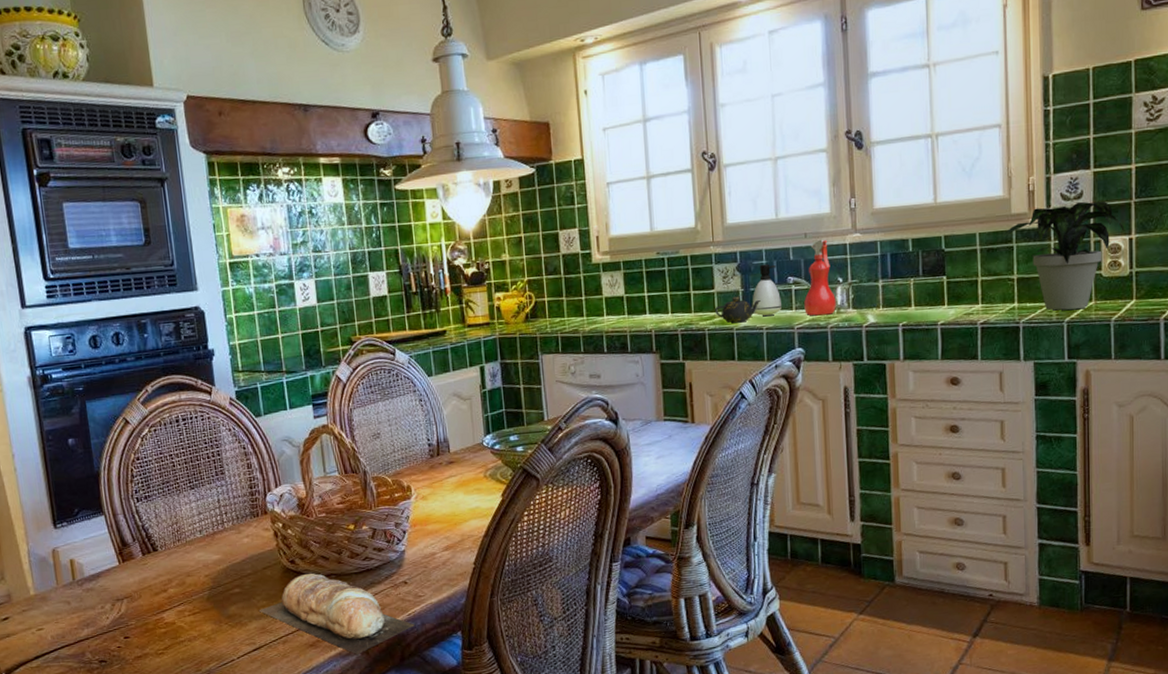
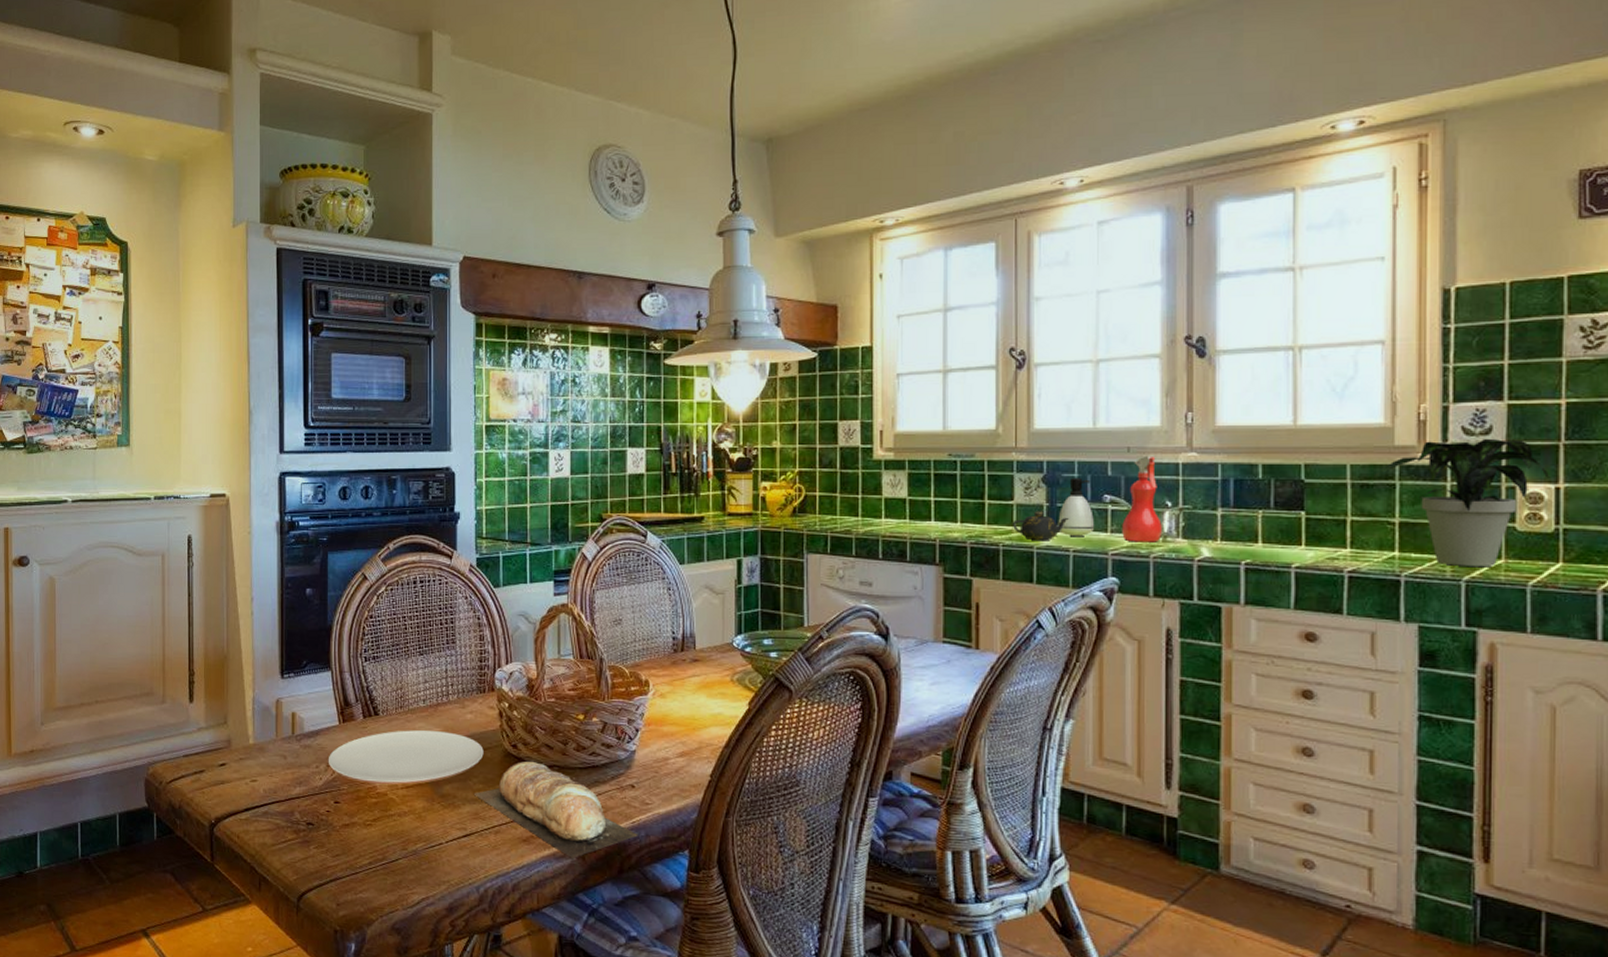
plate: none [112,557,264,616] -> present [328,730,484,785]

